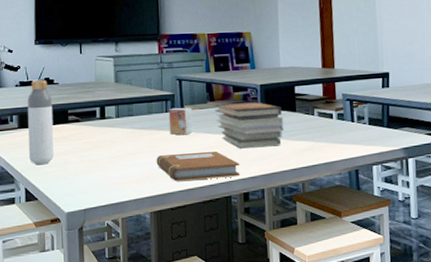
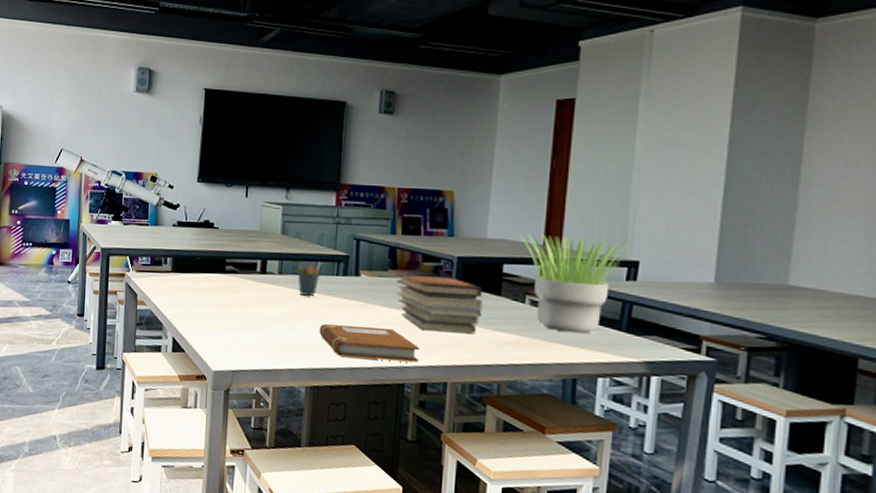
bottle: present [28,80,54,165] -> none [180,222,211,315]
pen holder: none [132,103,152,133] -> present [297,262,321,296]
small box: present [168,107,193,135] -> none [338,271,368,305]
potted plant: none [303,58,383,134] -> present [519,233,632,334]

